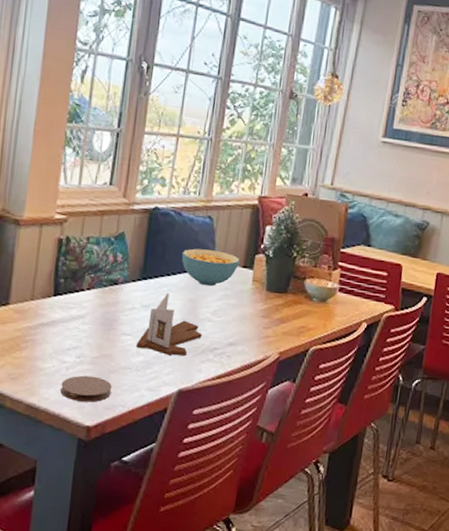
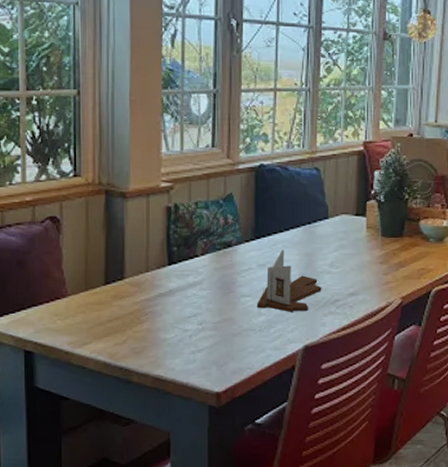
coaster: present [60,375,112,403] -> none [186,341,237,368]
cereal bowl: present [181,248,240,287] -> none [292,201,351,238]

